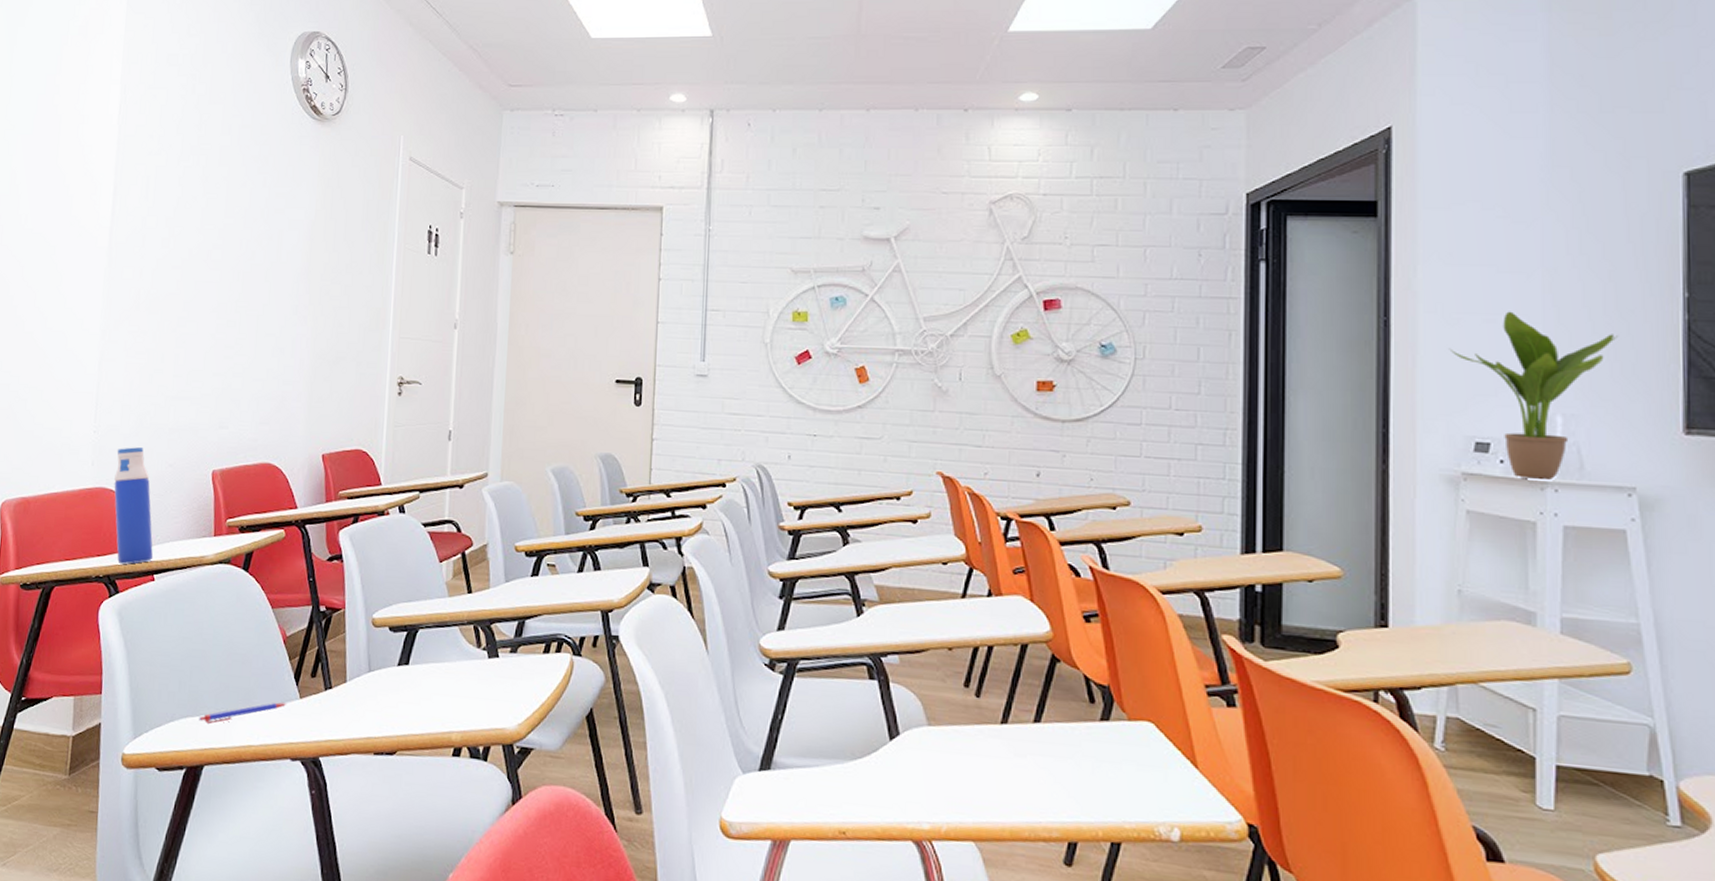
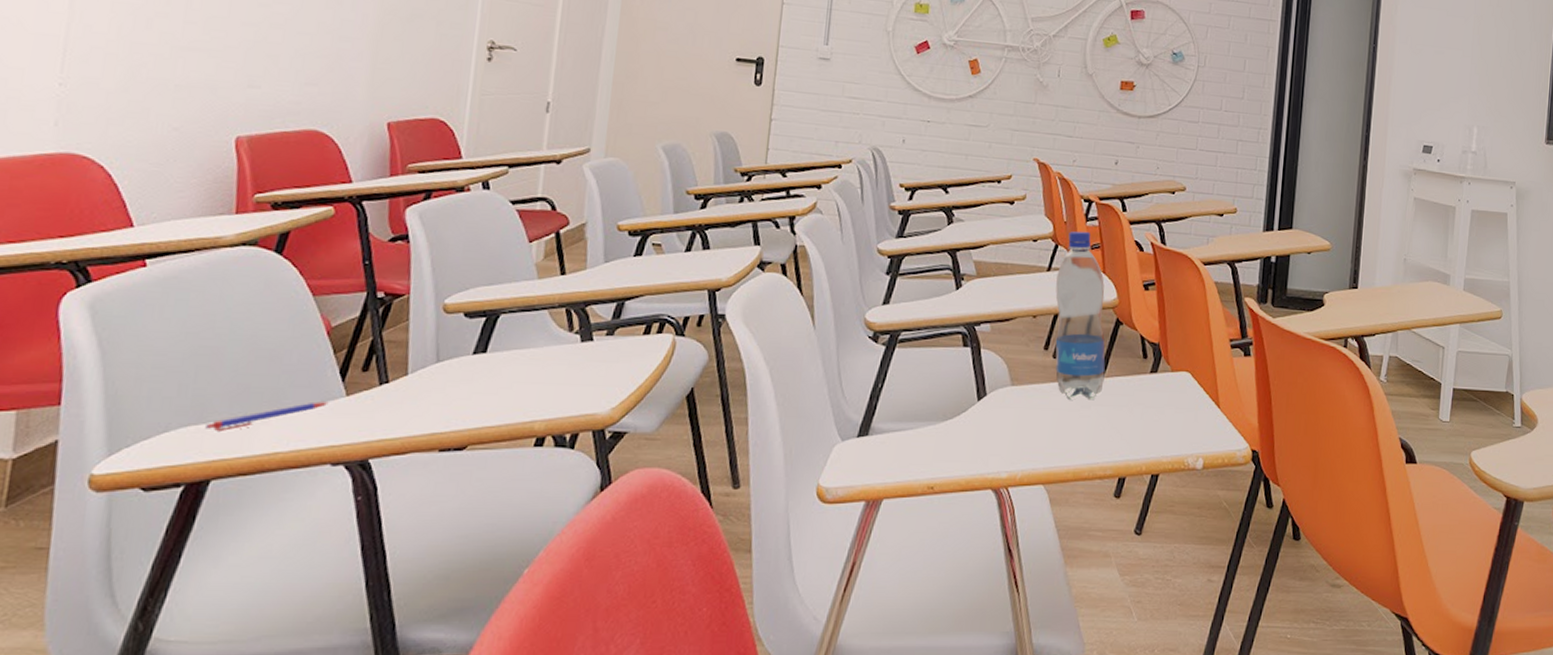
water bottle: present [114,447,154,564] -> none [88,105,146,247]
bottle: none [973,552,1042,749] -> present [1055,231,1106,401]
potted plant: present [1449,311,1617,481] -> none [1413,46,1514,176]

